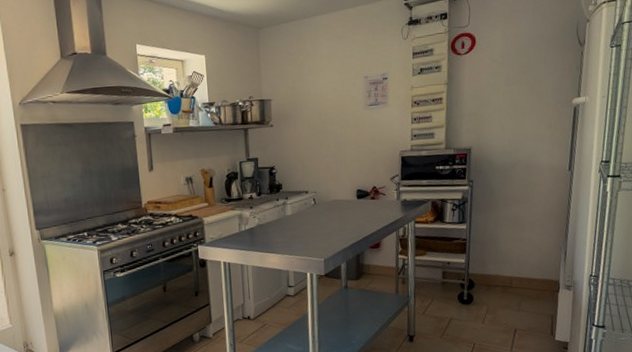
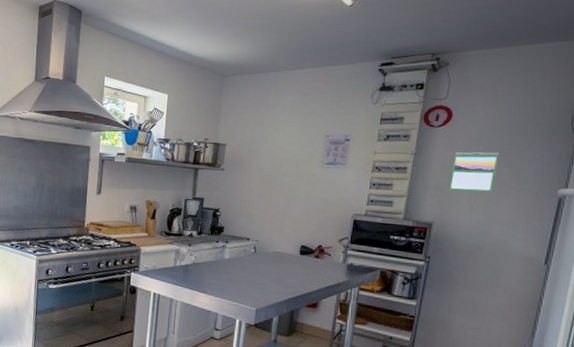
calendar: none [481,72,521,115] -> present [449,152,500,193]

